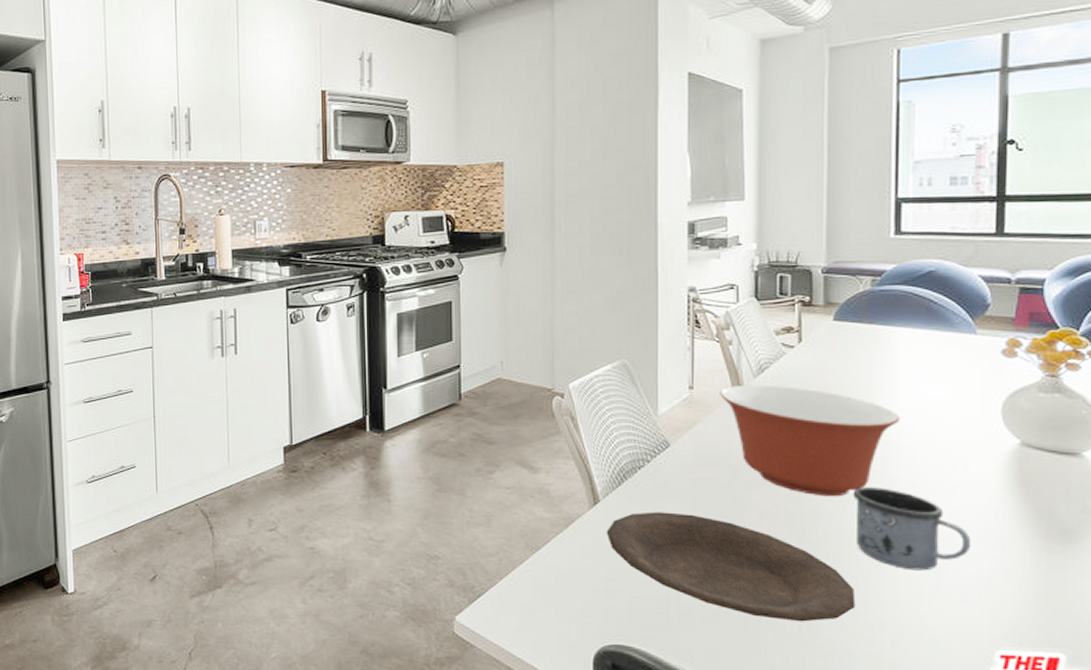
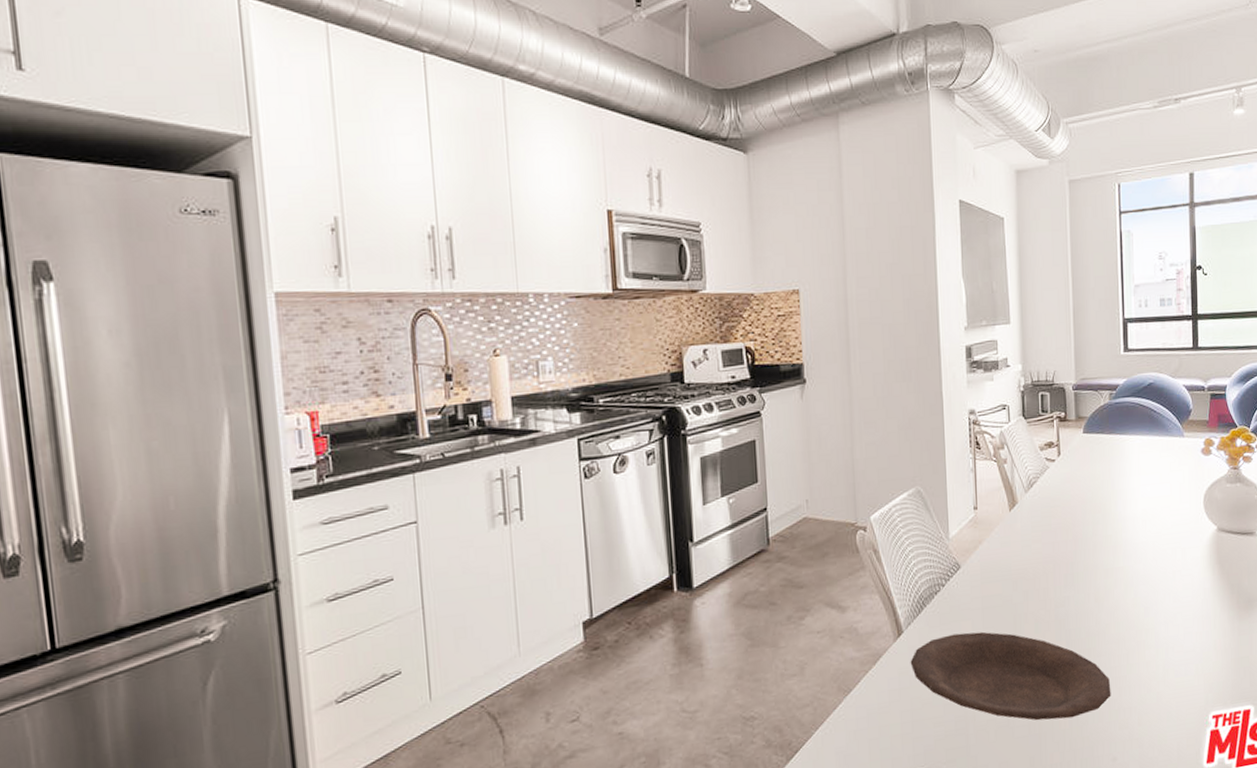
mixing bowl: present [720,385,900,497] -> none [999,498,1135,598]
mug: present [852,487,971,571] -> none [1104,582,1189,654]

